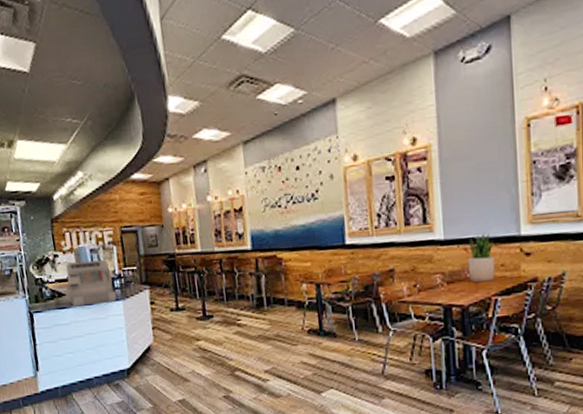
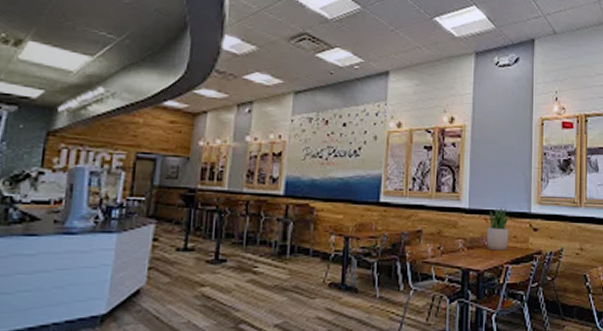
cash register: present [57,259,117,307] -> none [31,183,112,235]

